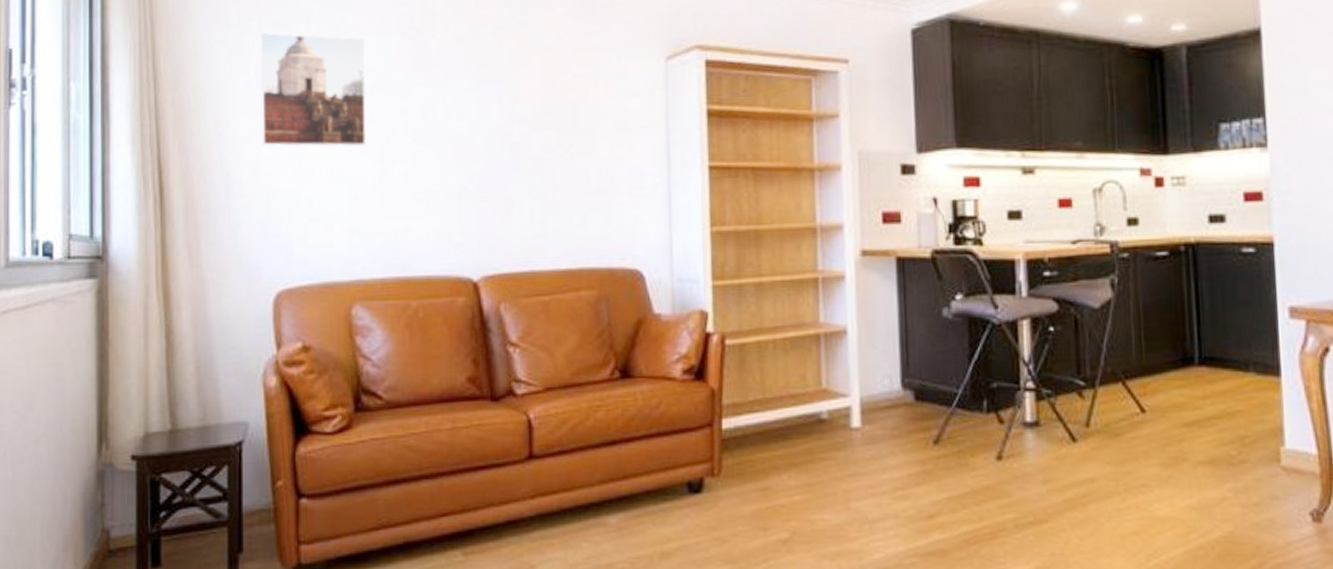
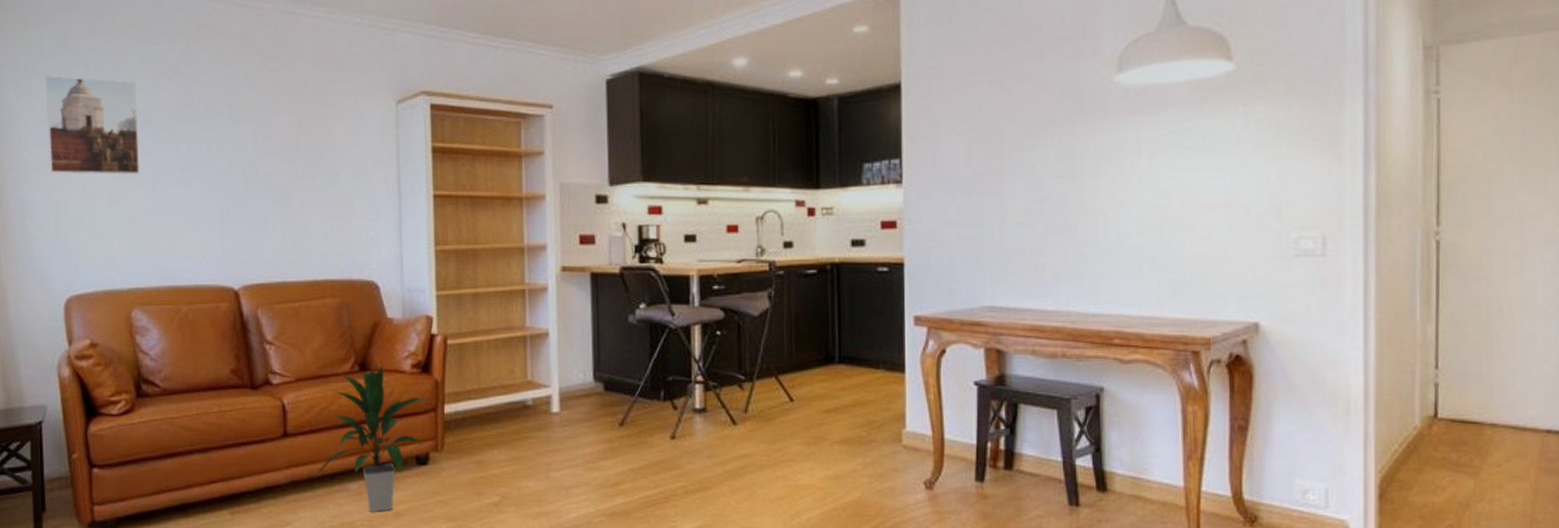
indoor plant: none [567,371,702,552] -> present [316,365,428,512]

